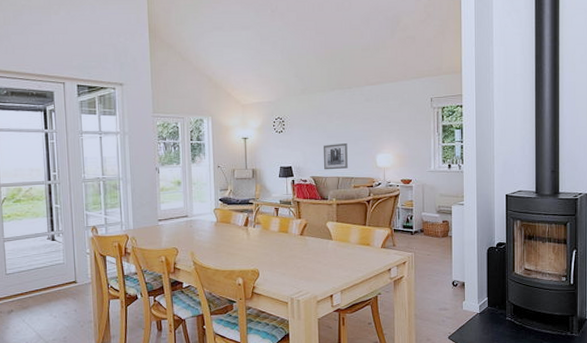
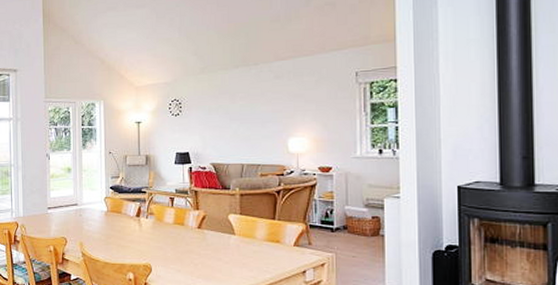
wall art: present [324,143,348,170] -> none [226,126,254,156]

